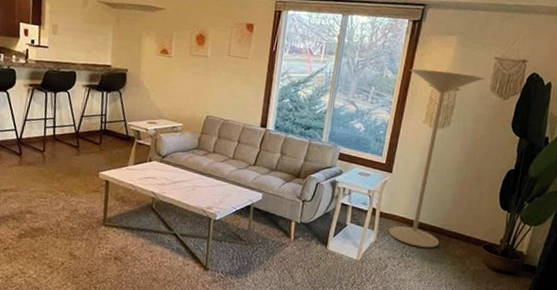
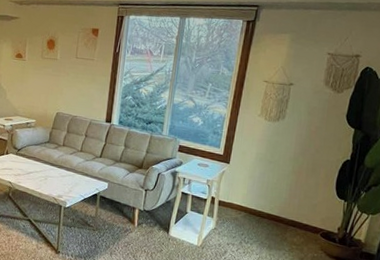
floor lamp: present [388,68,485,248] -> none [227,65,318,235]

